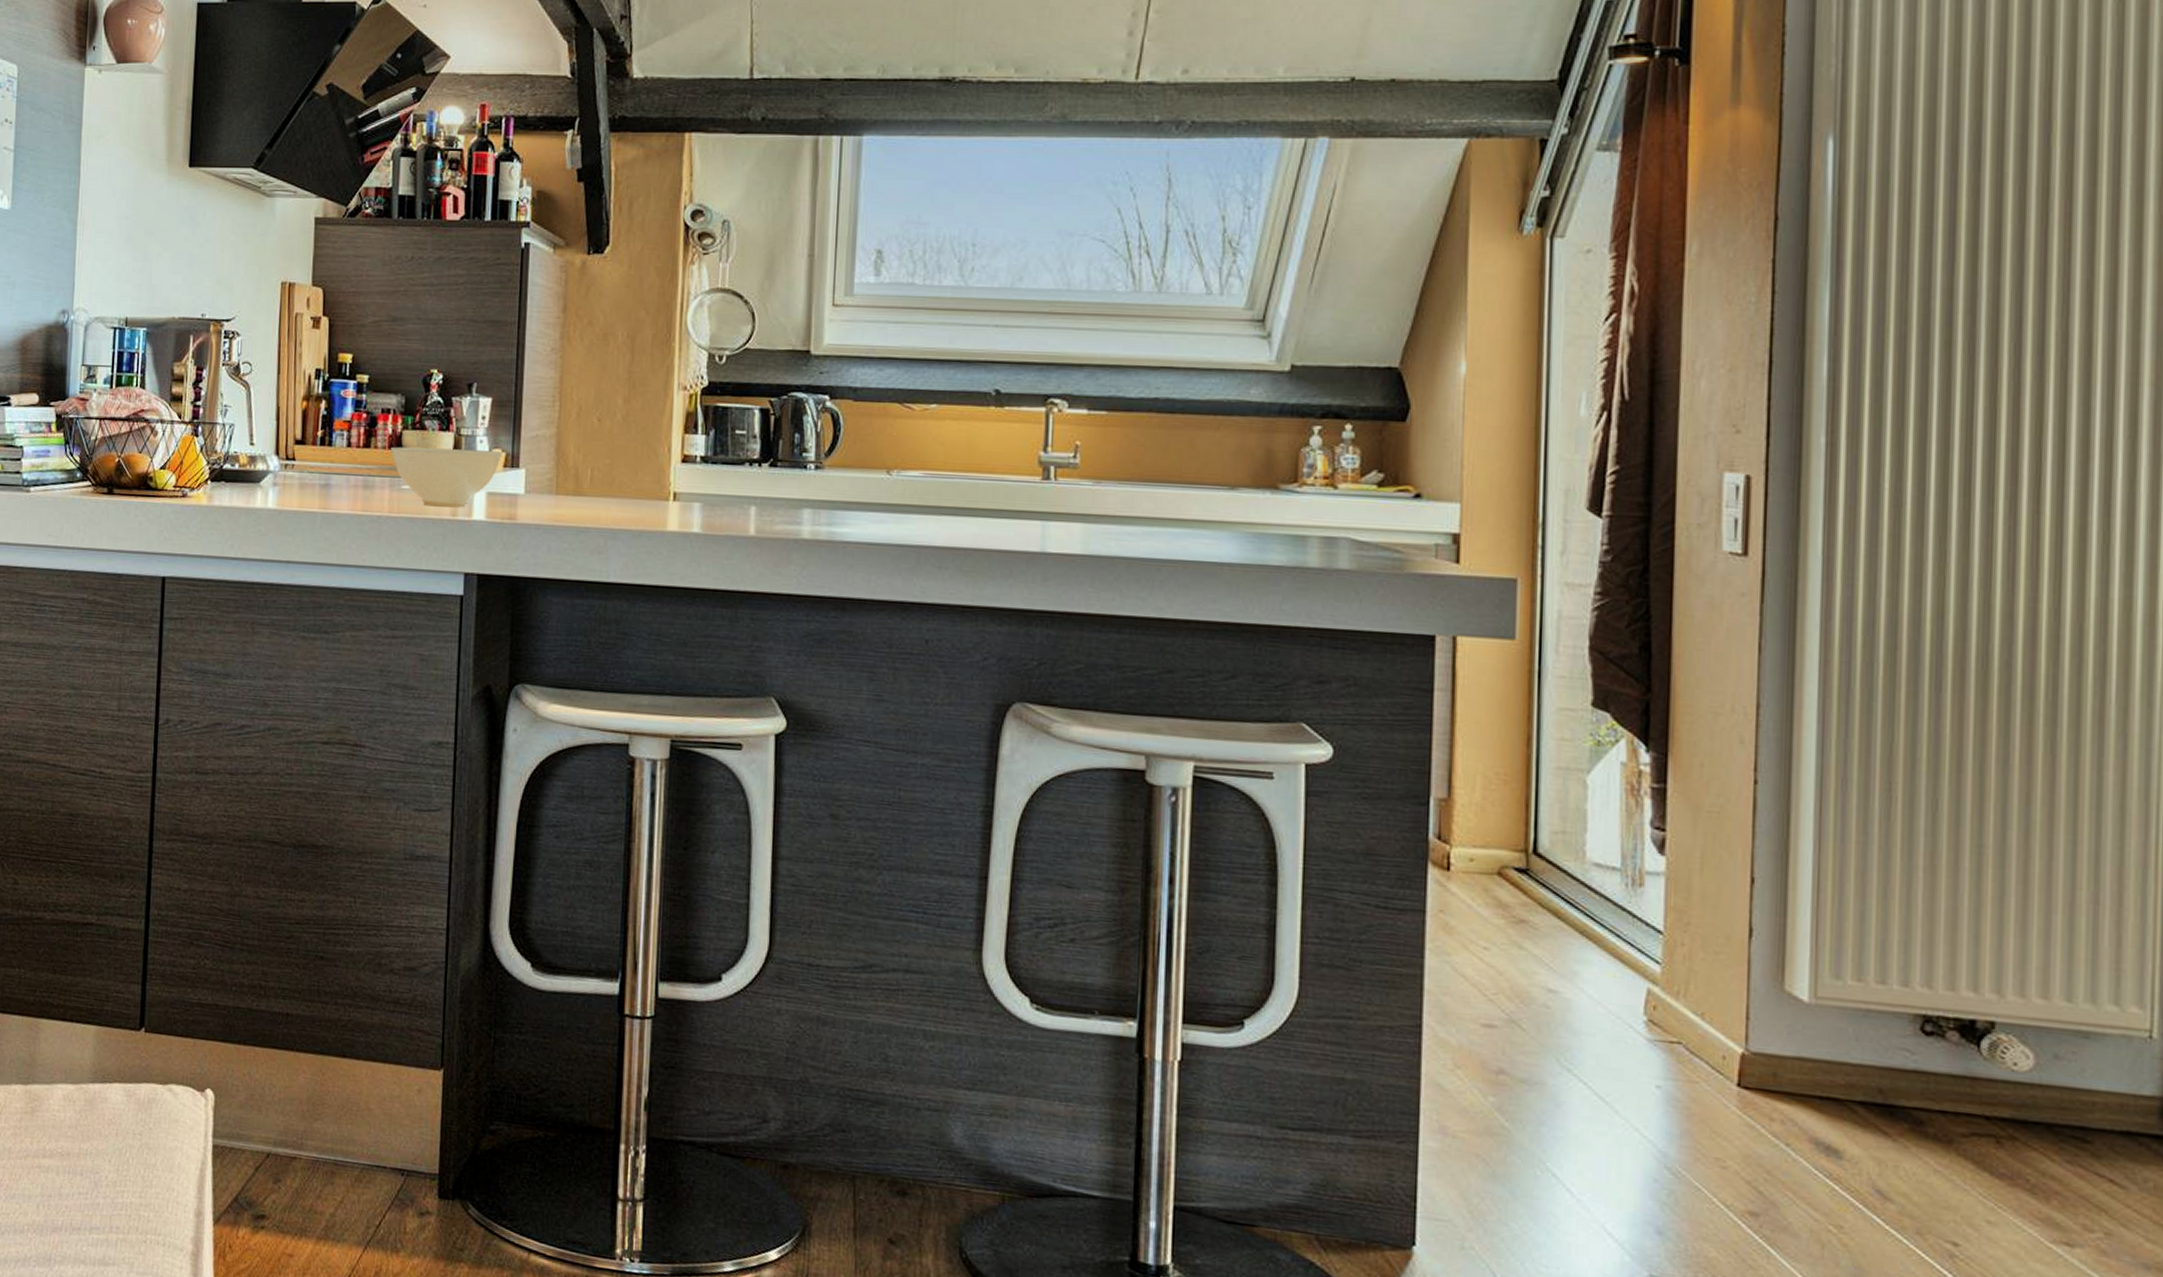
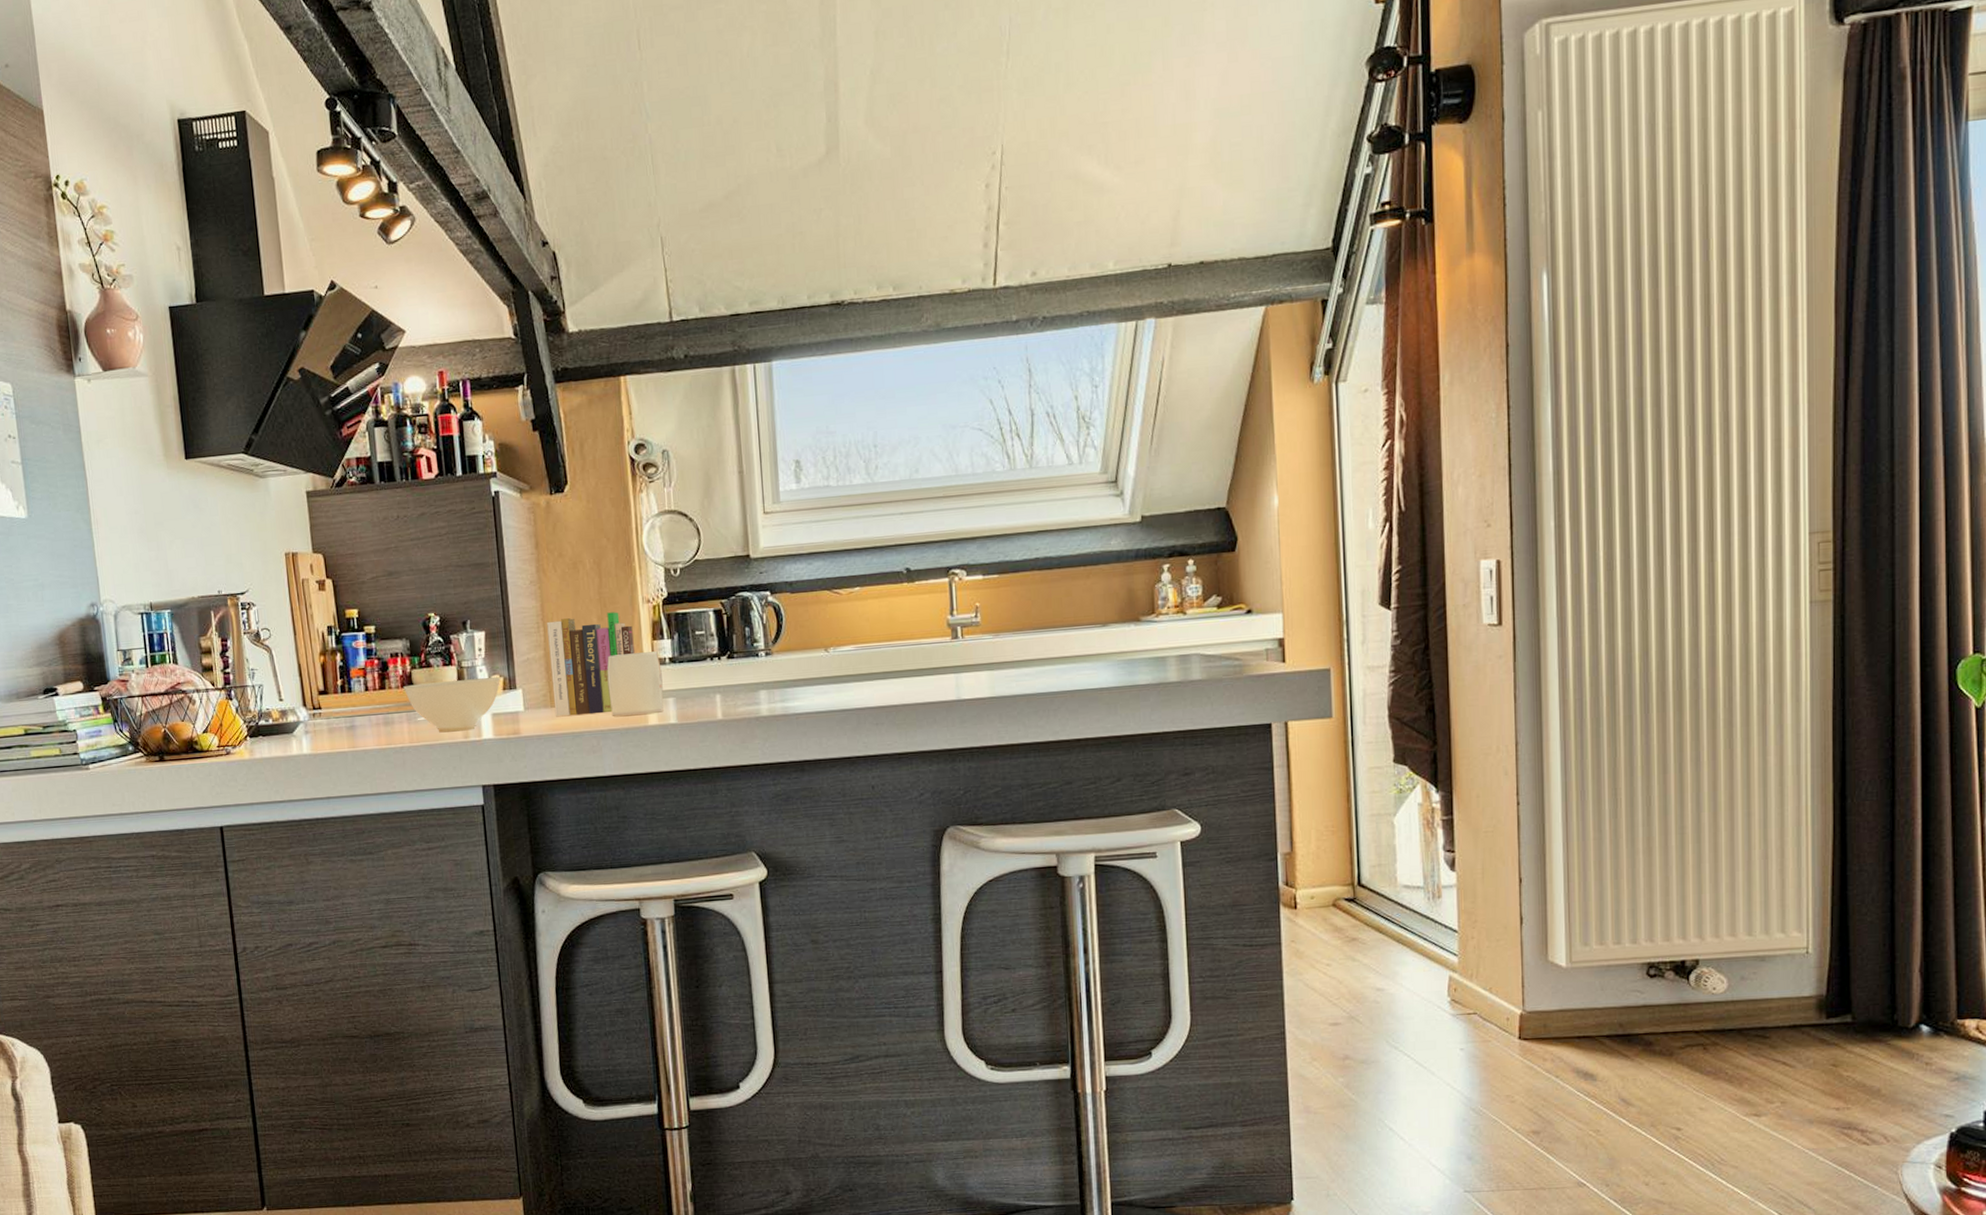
books: none [559,395,663,510] -> present [547,612,635,717]
mug: none [624,444,691,519] -> present [606,651,664,717]

